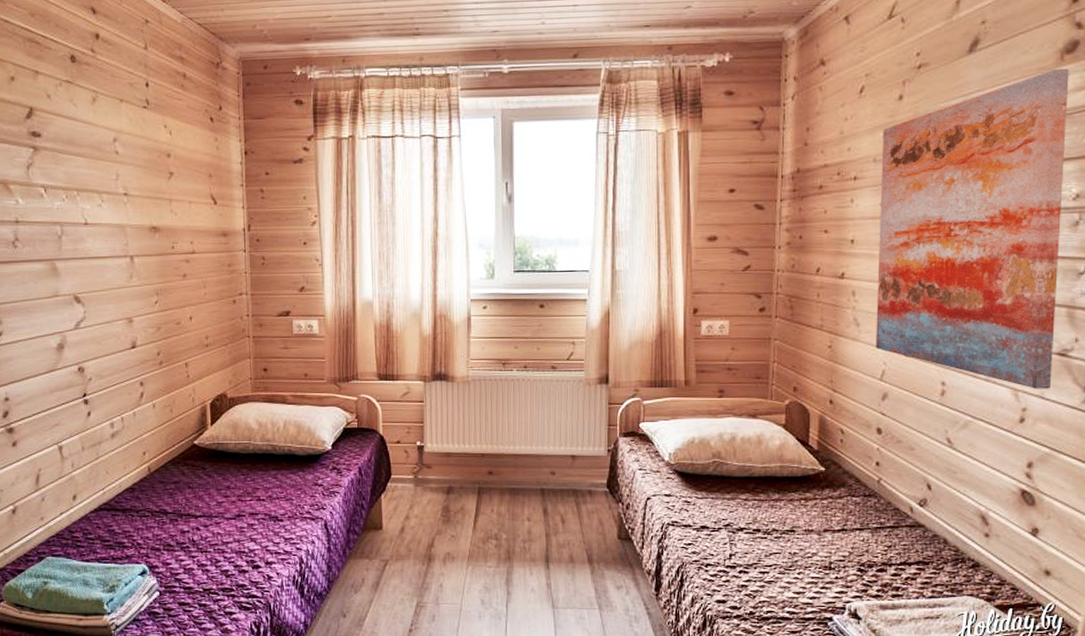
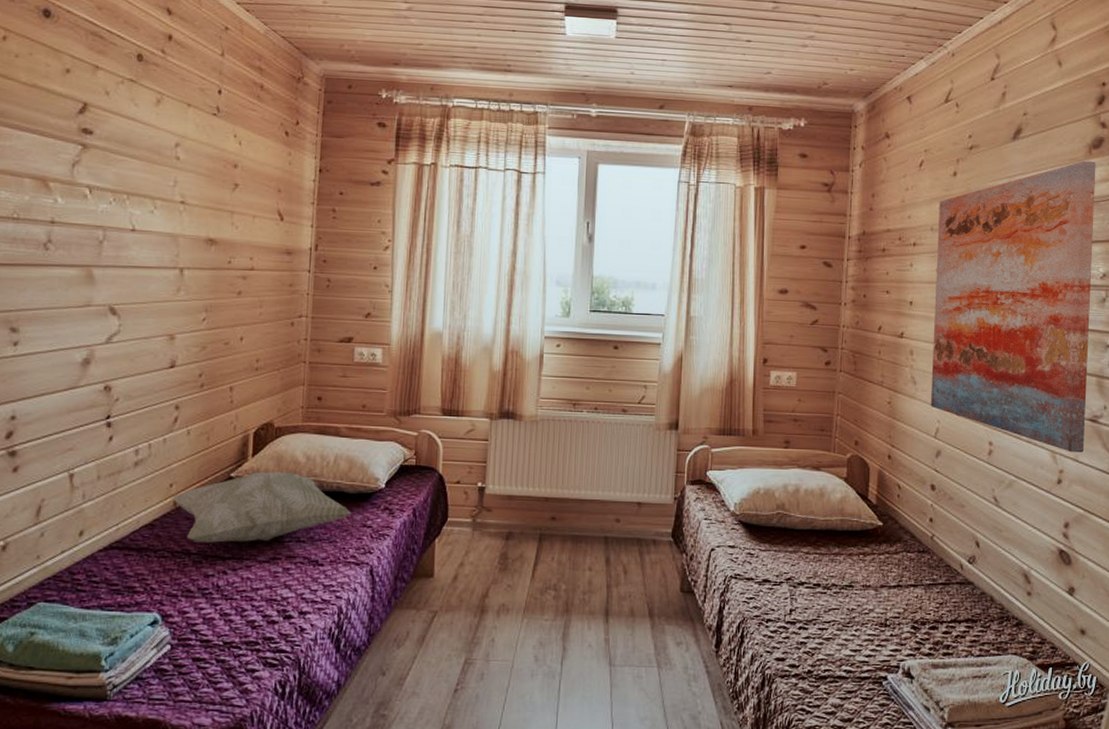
decorative pillow: none [146,438,303,503] -> present [172,471,352,543]

